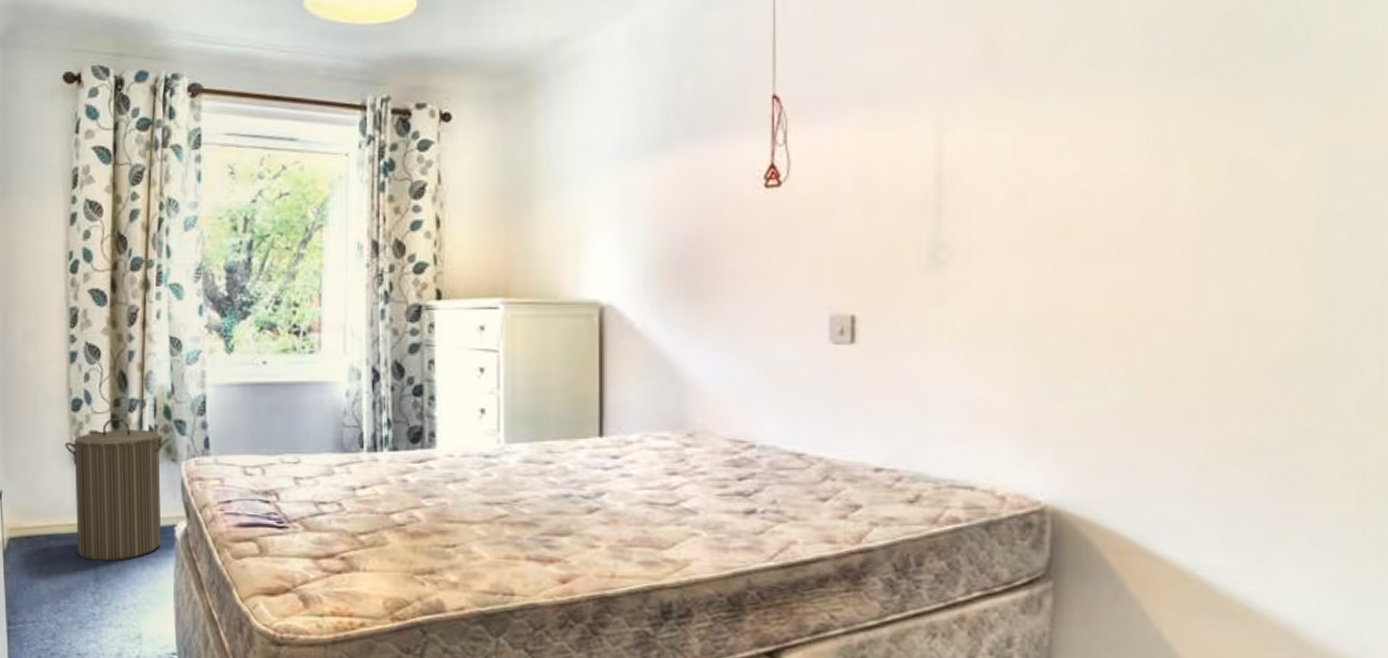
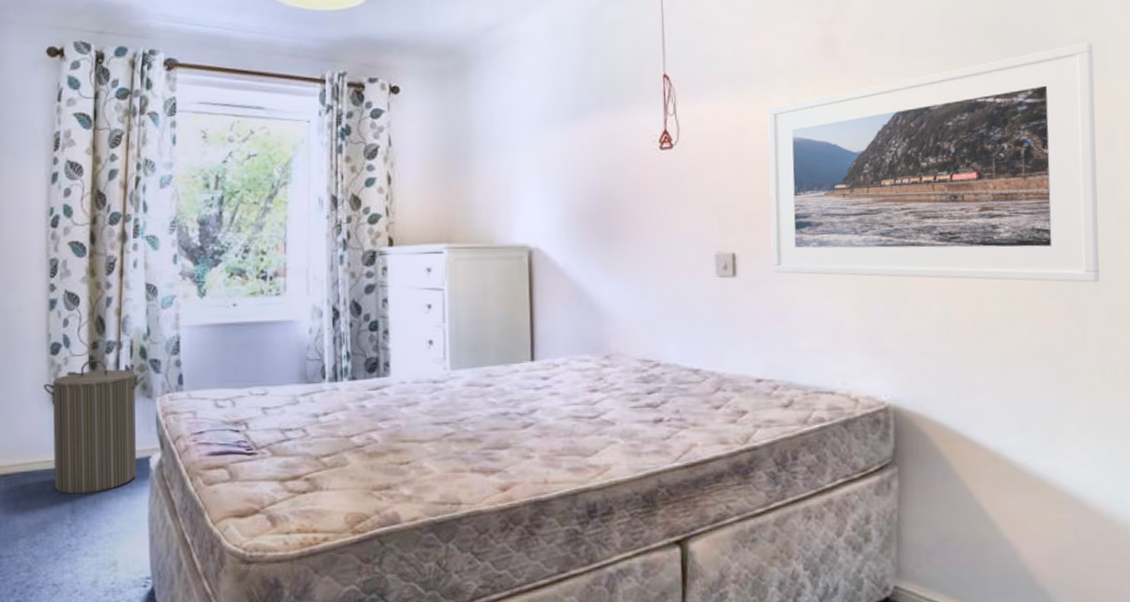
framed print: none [902,44,1364,362] -> present [768,41,1100,283]

